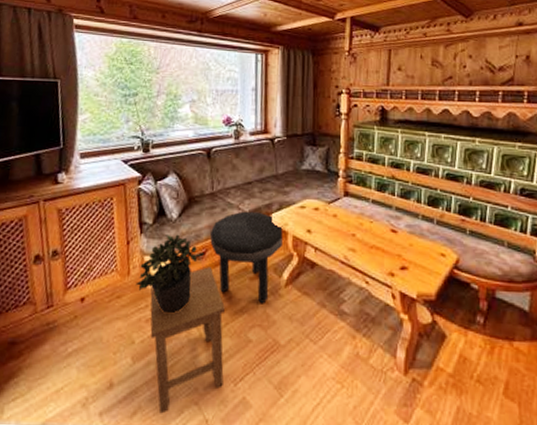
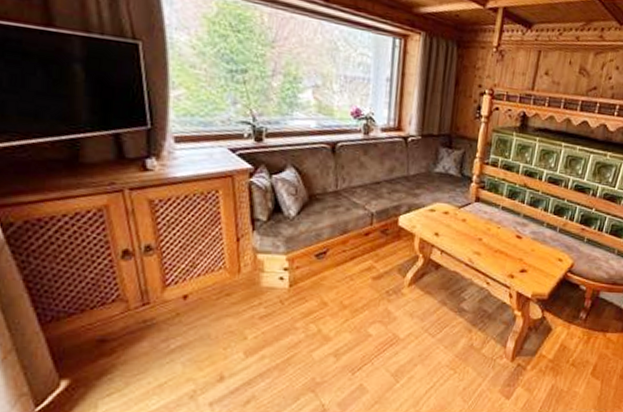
potted plant: present [135,234,205,314] -> none [247,232,326,311]
stool: present [150,267,226,414] -> none [264,266,347,402]
side table: present [209,211,283,304] -> none [331,211,411,302]

